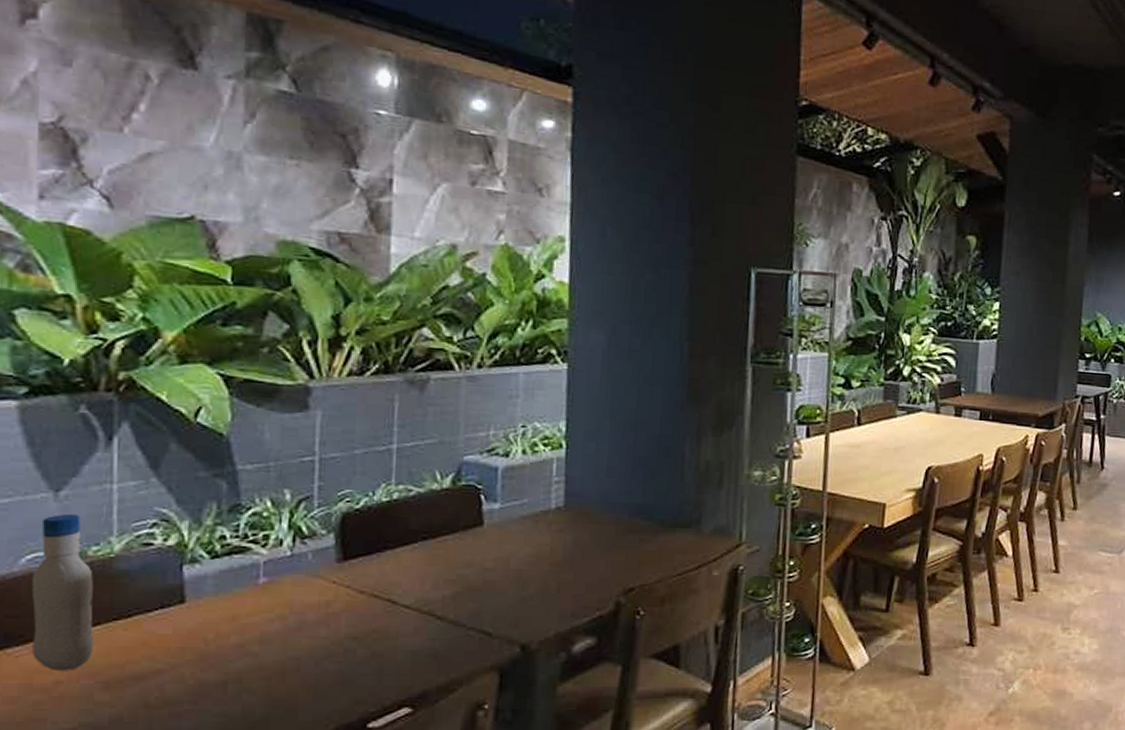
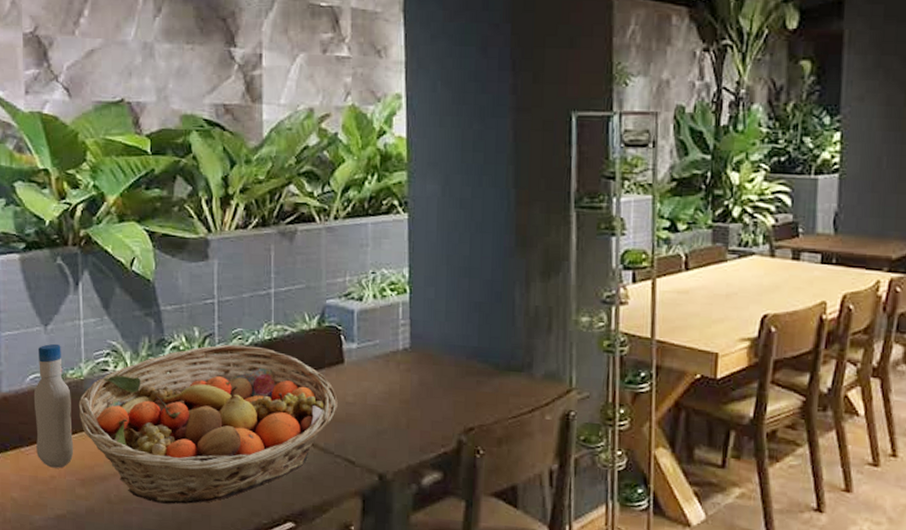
fruit basket: none [104,508,474,701] -> present [78,344,338,505]

